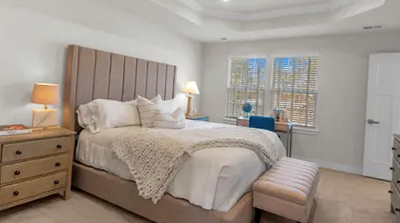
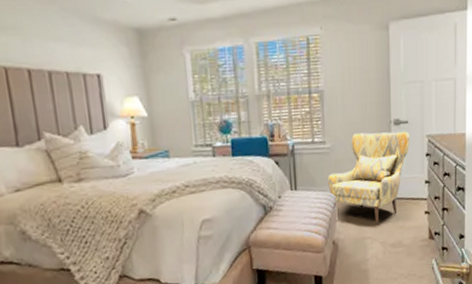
armchair: none [314,125,380,192] -> present [328,132,409,223]

